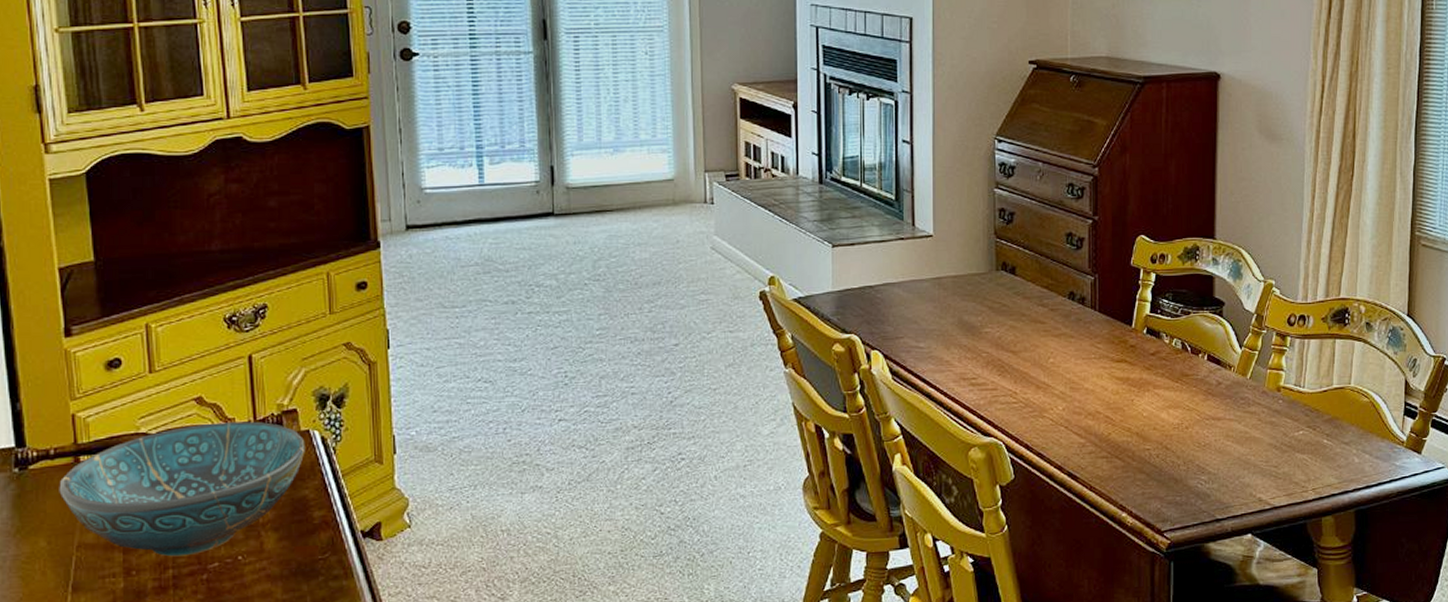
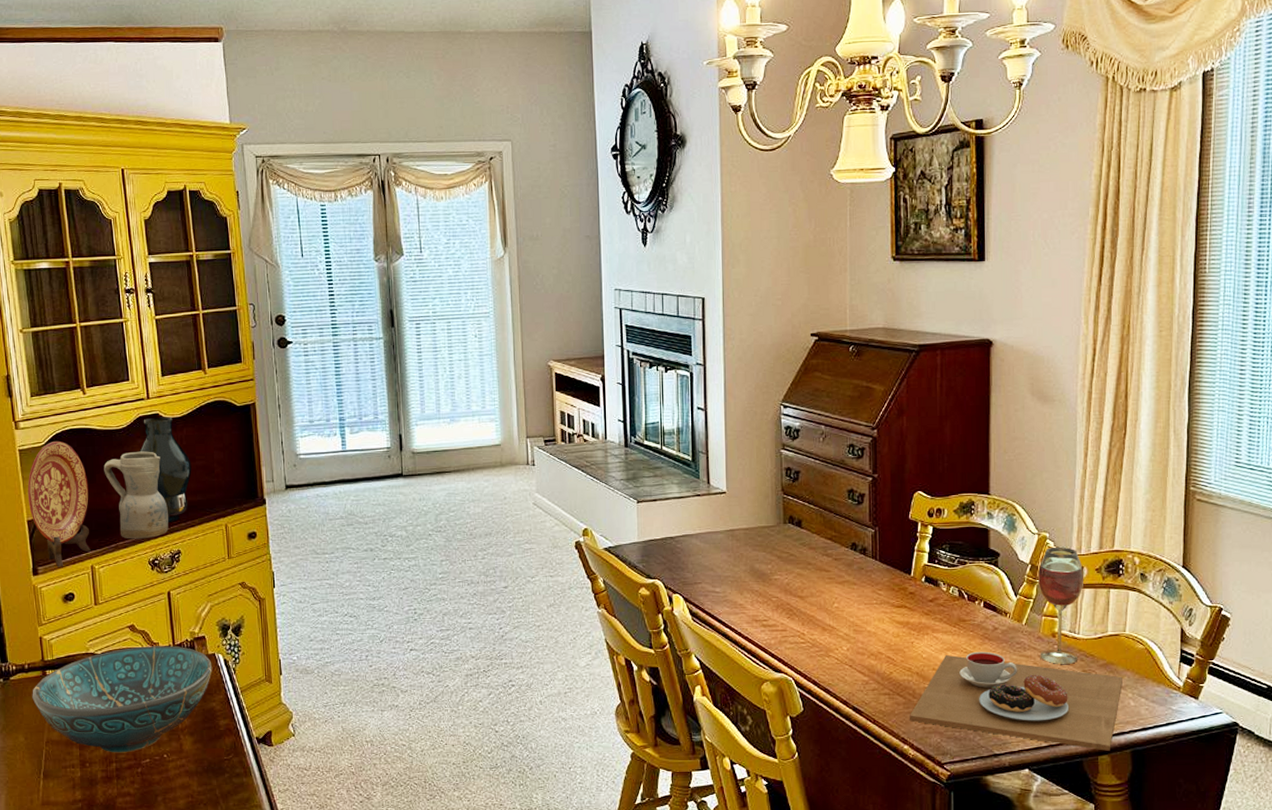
decorative plate: none [60,168,146,326] -> present [27,440,91,567]
ceramic pitcher: none [166,182,253,291] -> present [104,451,169,539]
vase: none [214,141,284,271] -> present [138,417,192,523]
place setting: none [1129,408,1347,512] -> present [910,651,1123,751]
wineglass: none [1264,294,1310,420] -> present [1038,546,1084,664]

